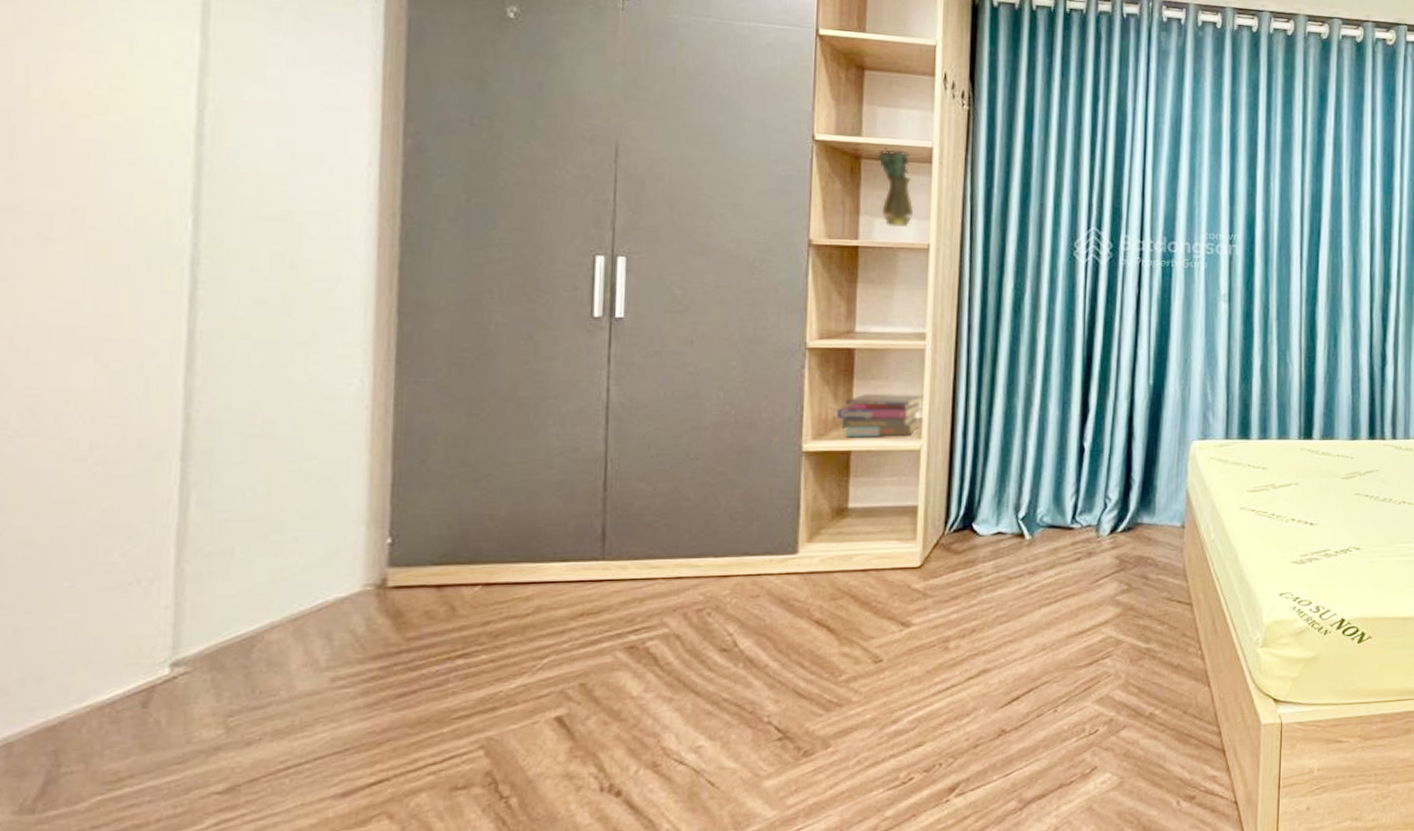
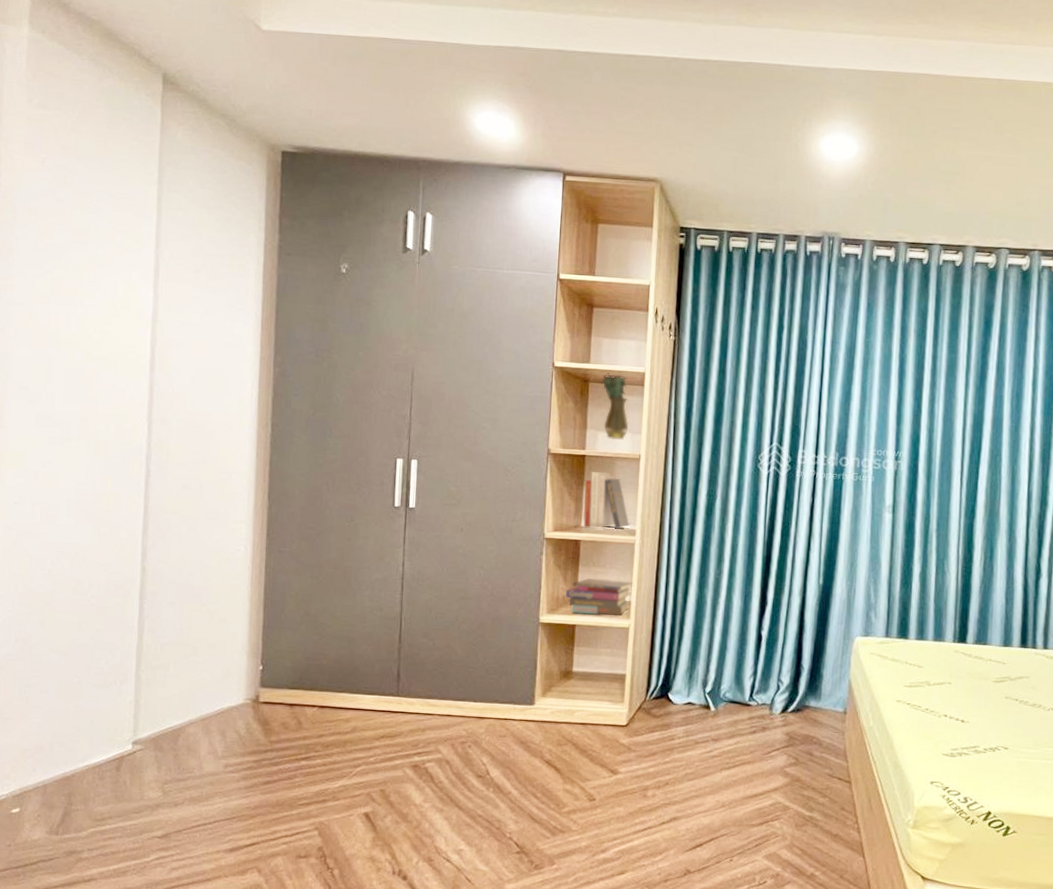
books: none [857,266,919,334] -> present [583,472,630,529]

